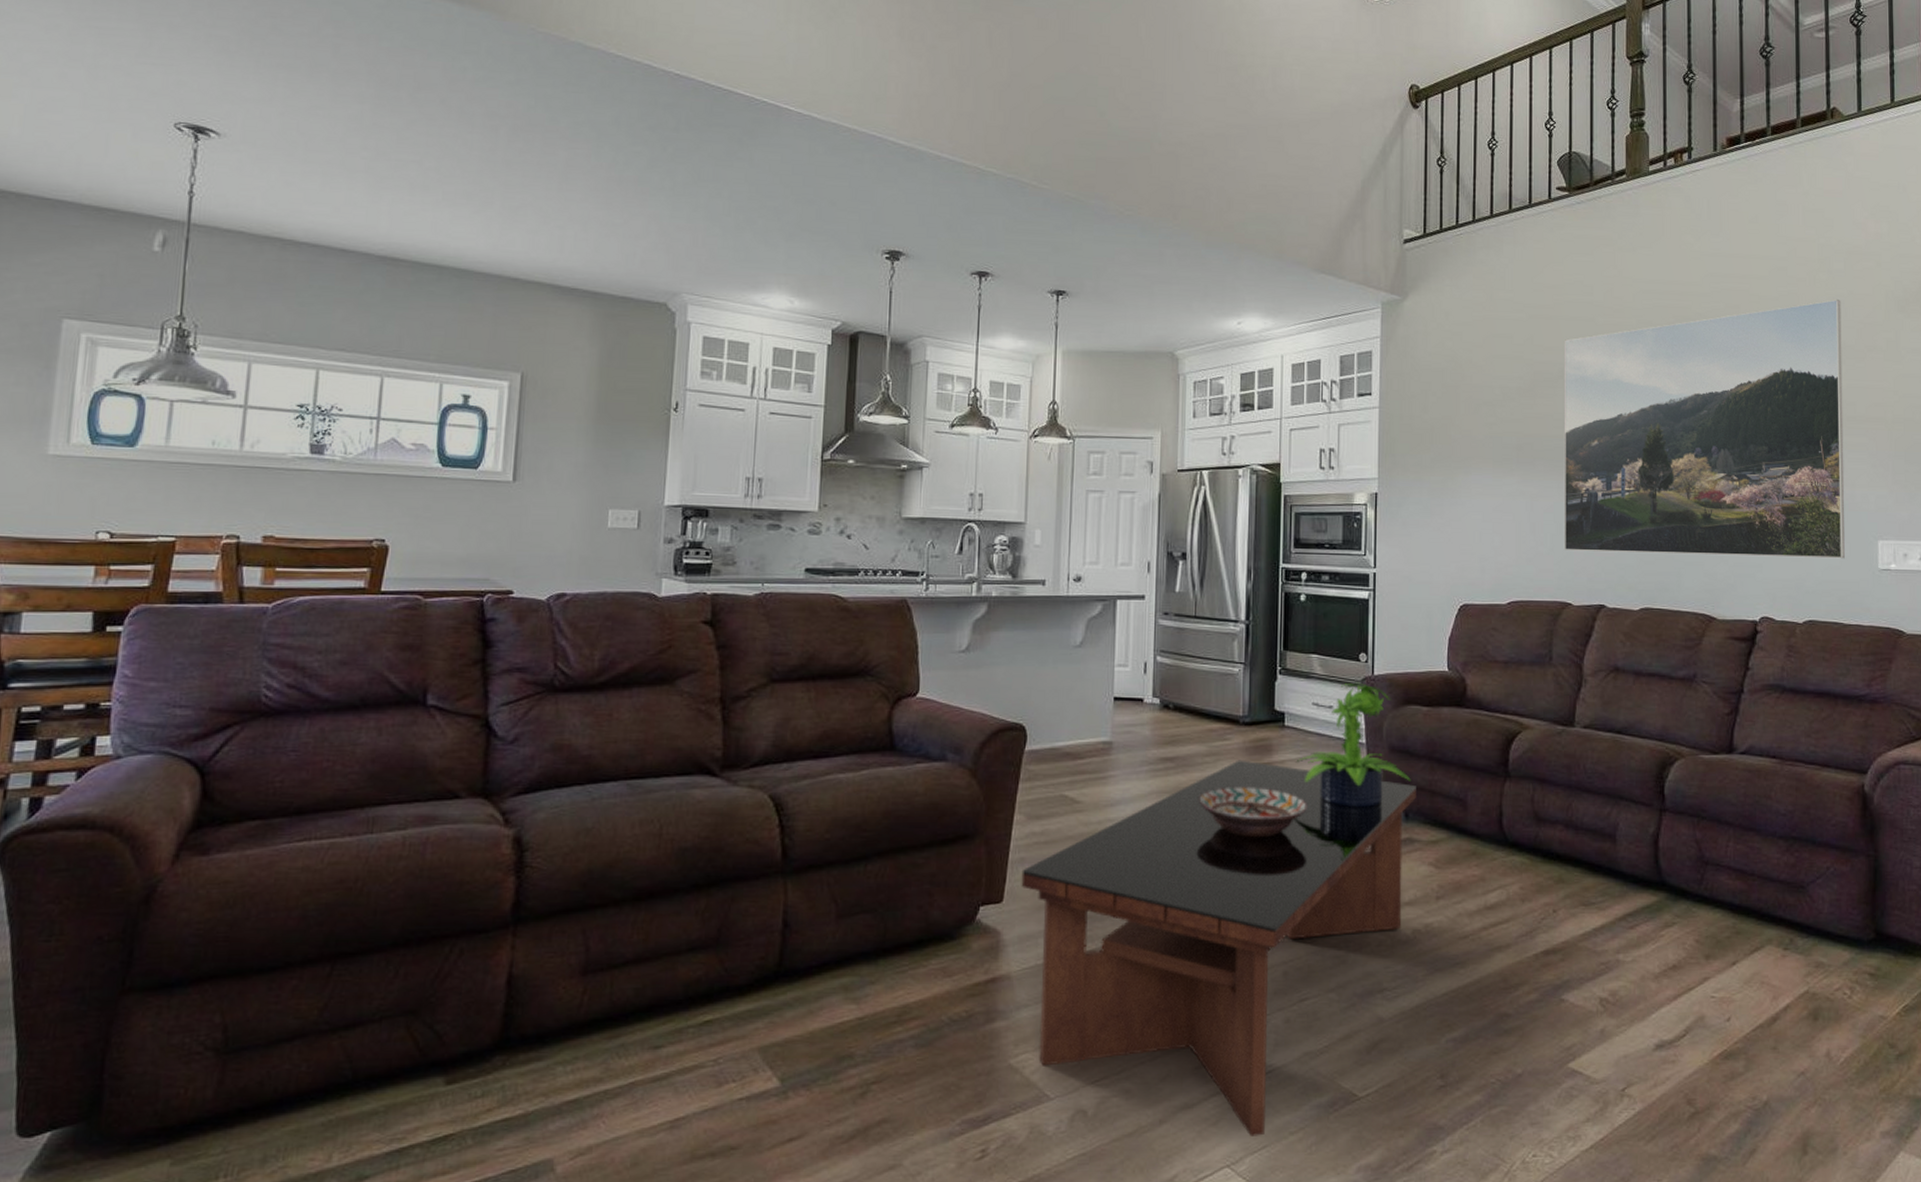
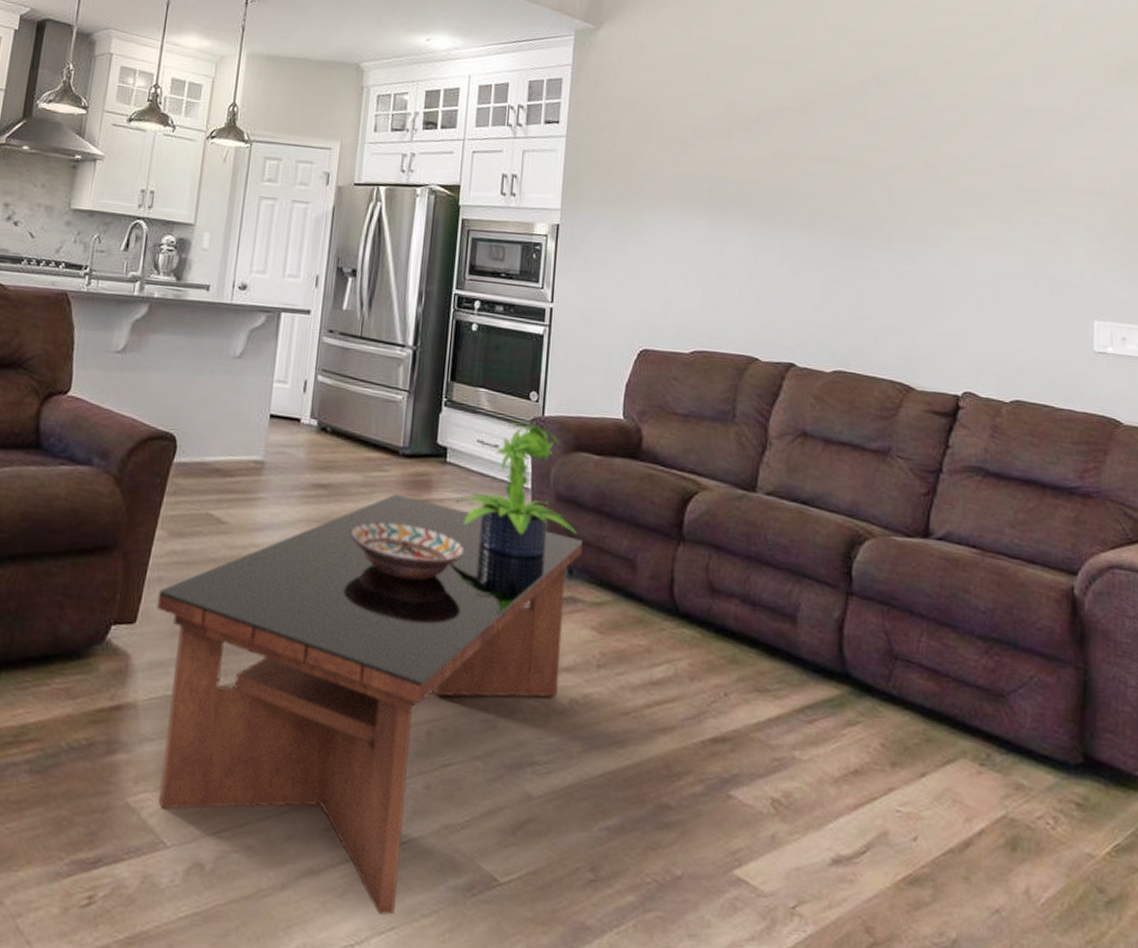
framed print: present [1563,299,1845,559] -> none [753,62,1058,337]

